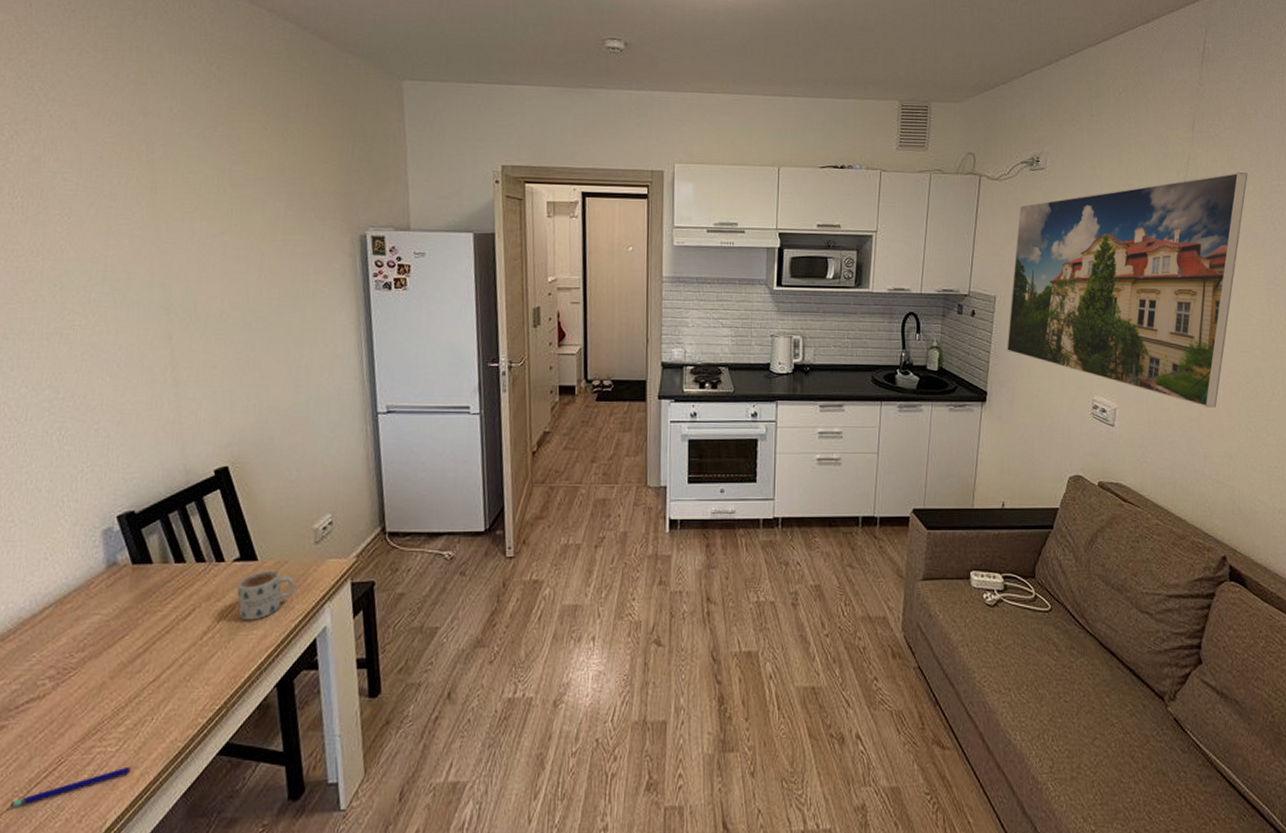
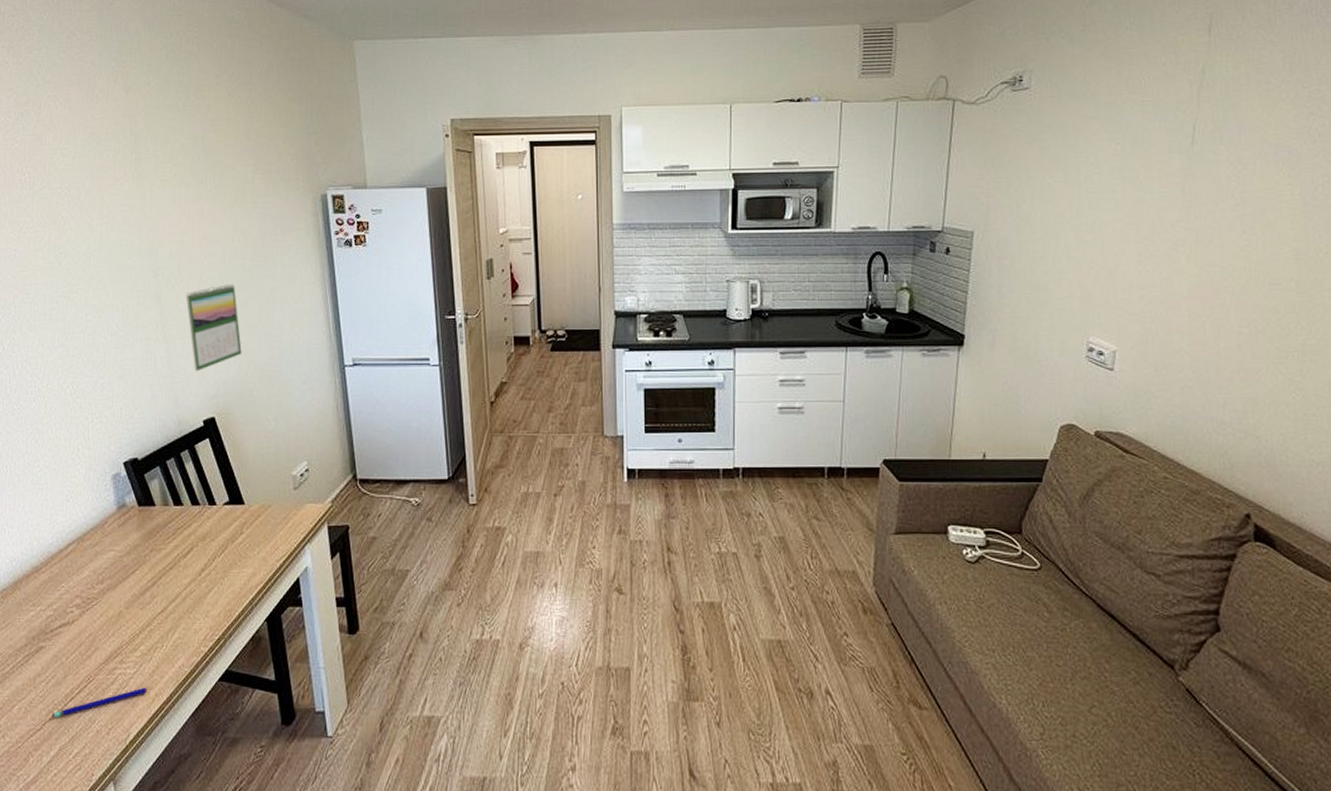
calendar: none [201,324,263,418] -> present [185,283,242,372]
mug: present [237,570,296,620] -> none [228,513,279,559]
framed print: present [1007,172,1248,408] -> none [986,79,1280,348]

